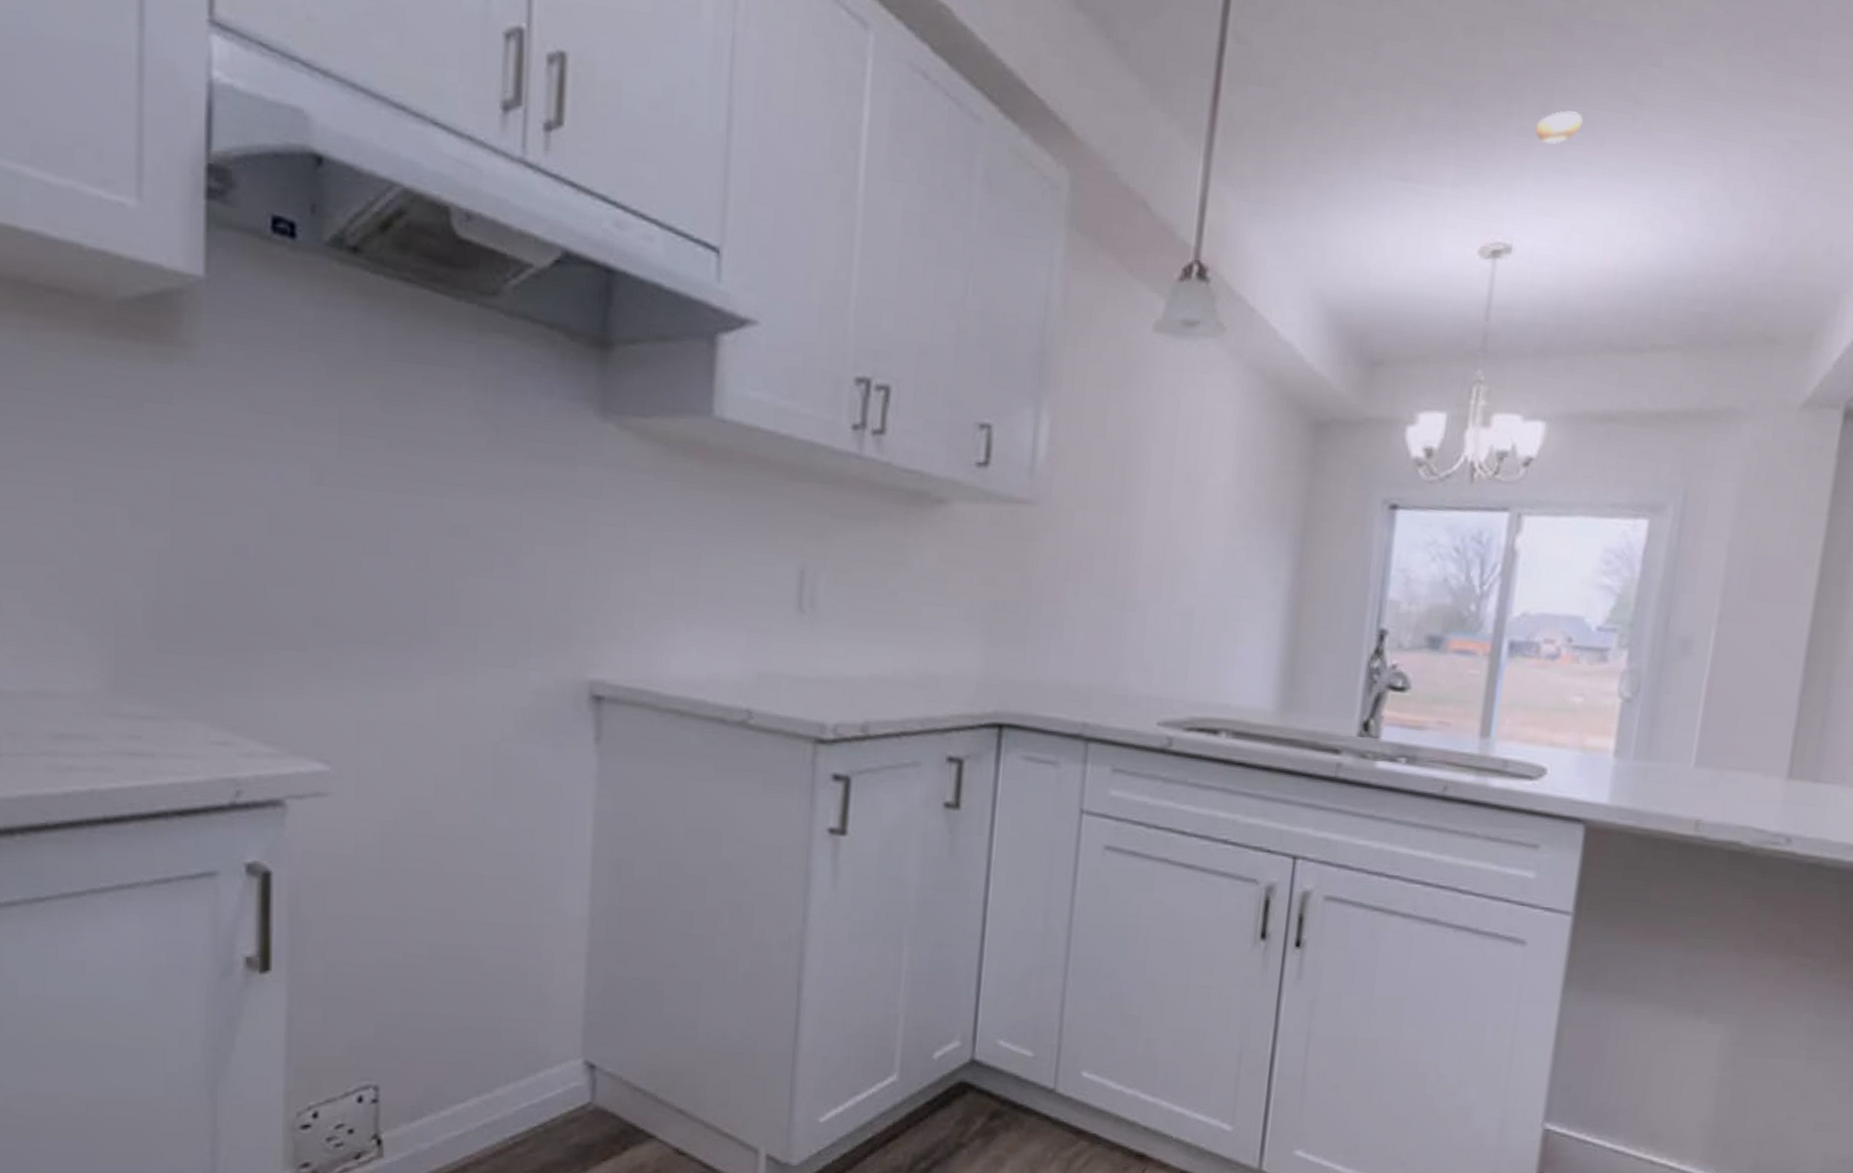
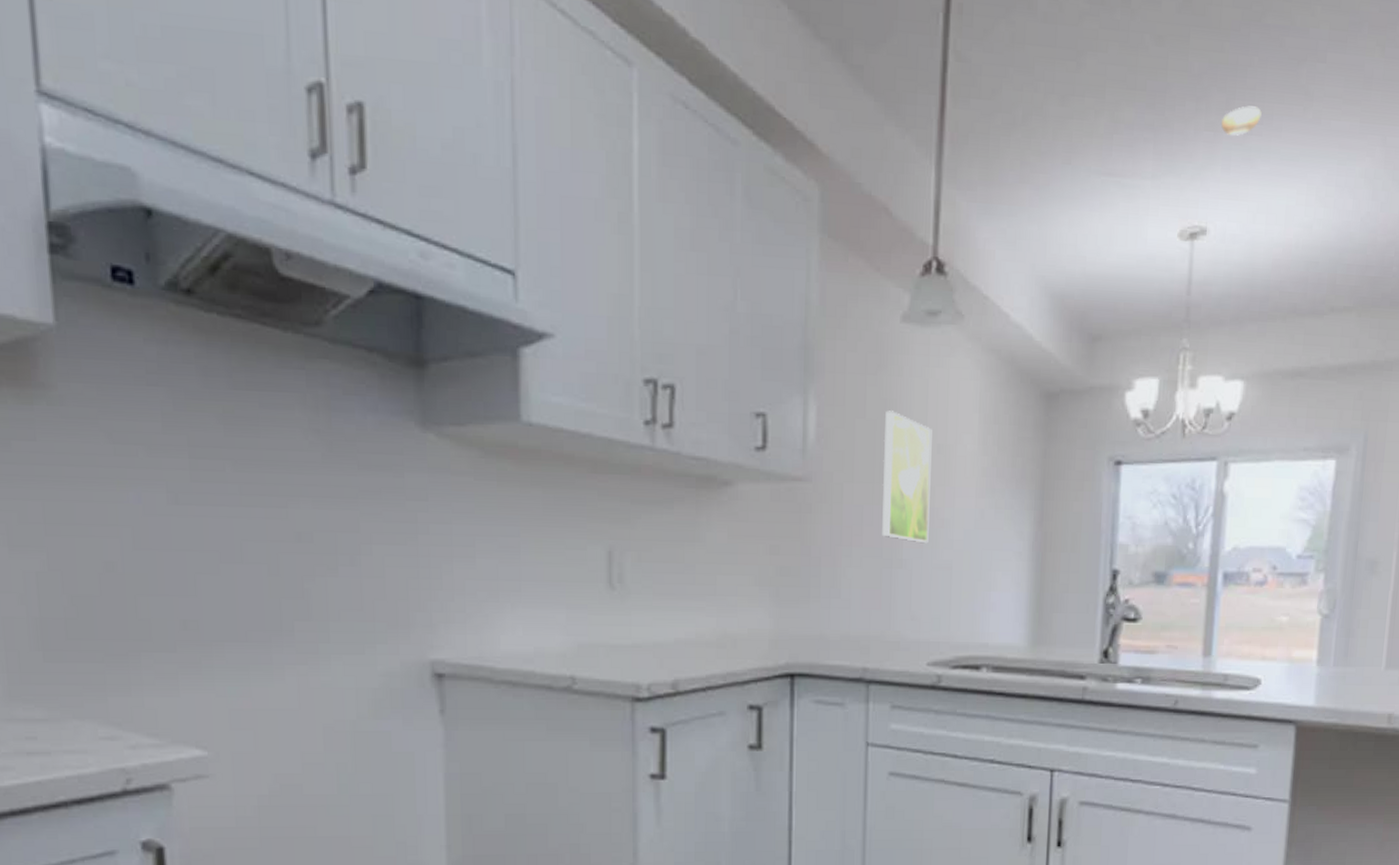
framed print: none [1115,430,1181,585] -> present [882,410,932,544]

